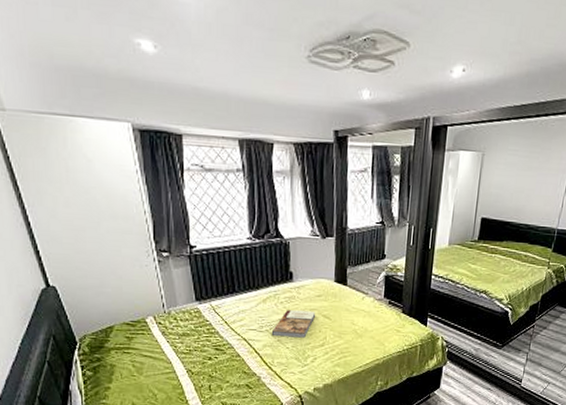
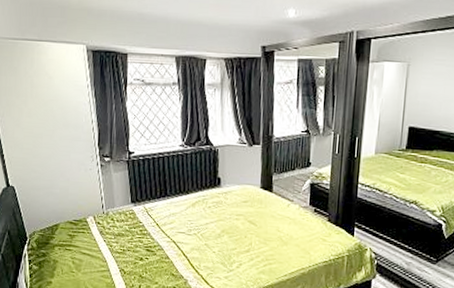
book: present [271,310,316,338] -> none [199,215,242,243]

